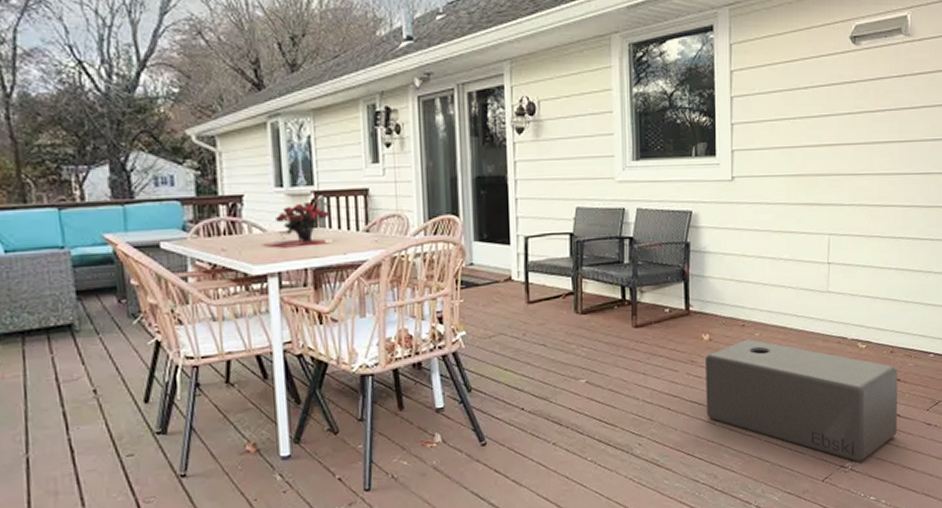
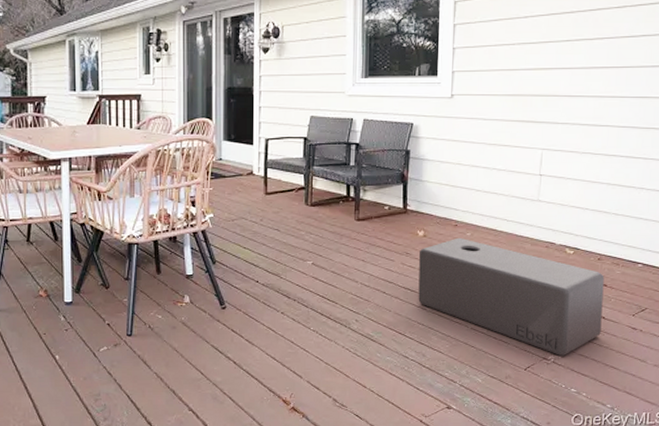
flower arrangement: present [263,203,331,248] -> none [59,104,111,139]

